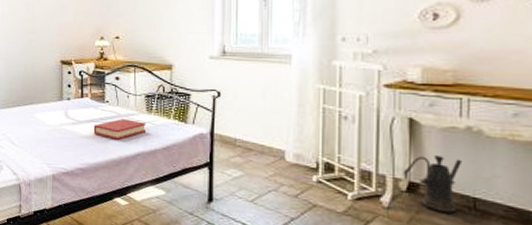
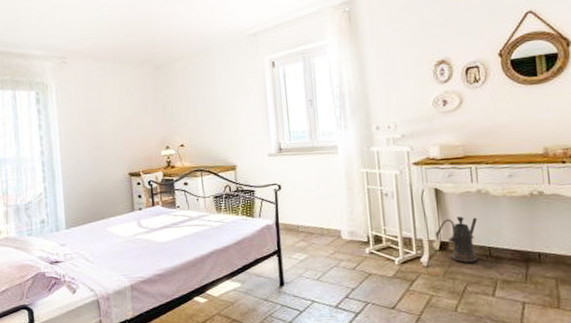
hardback book: present [93,119,145,140] -> none [167,221,217,242]

